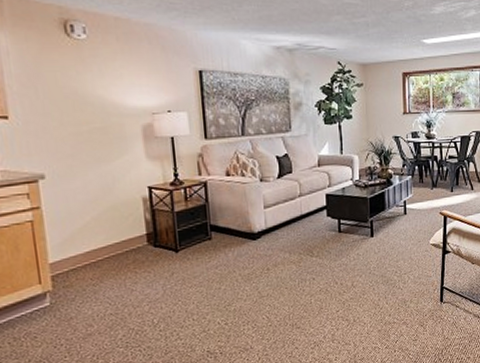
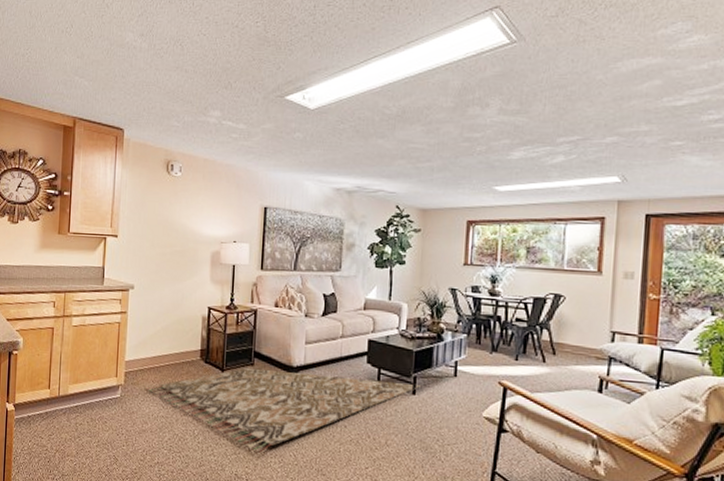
rug: none [81,228,377,324] -> present [144,367,421,453]

